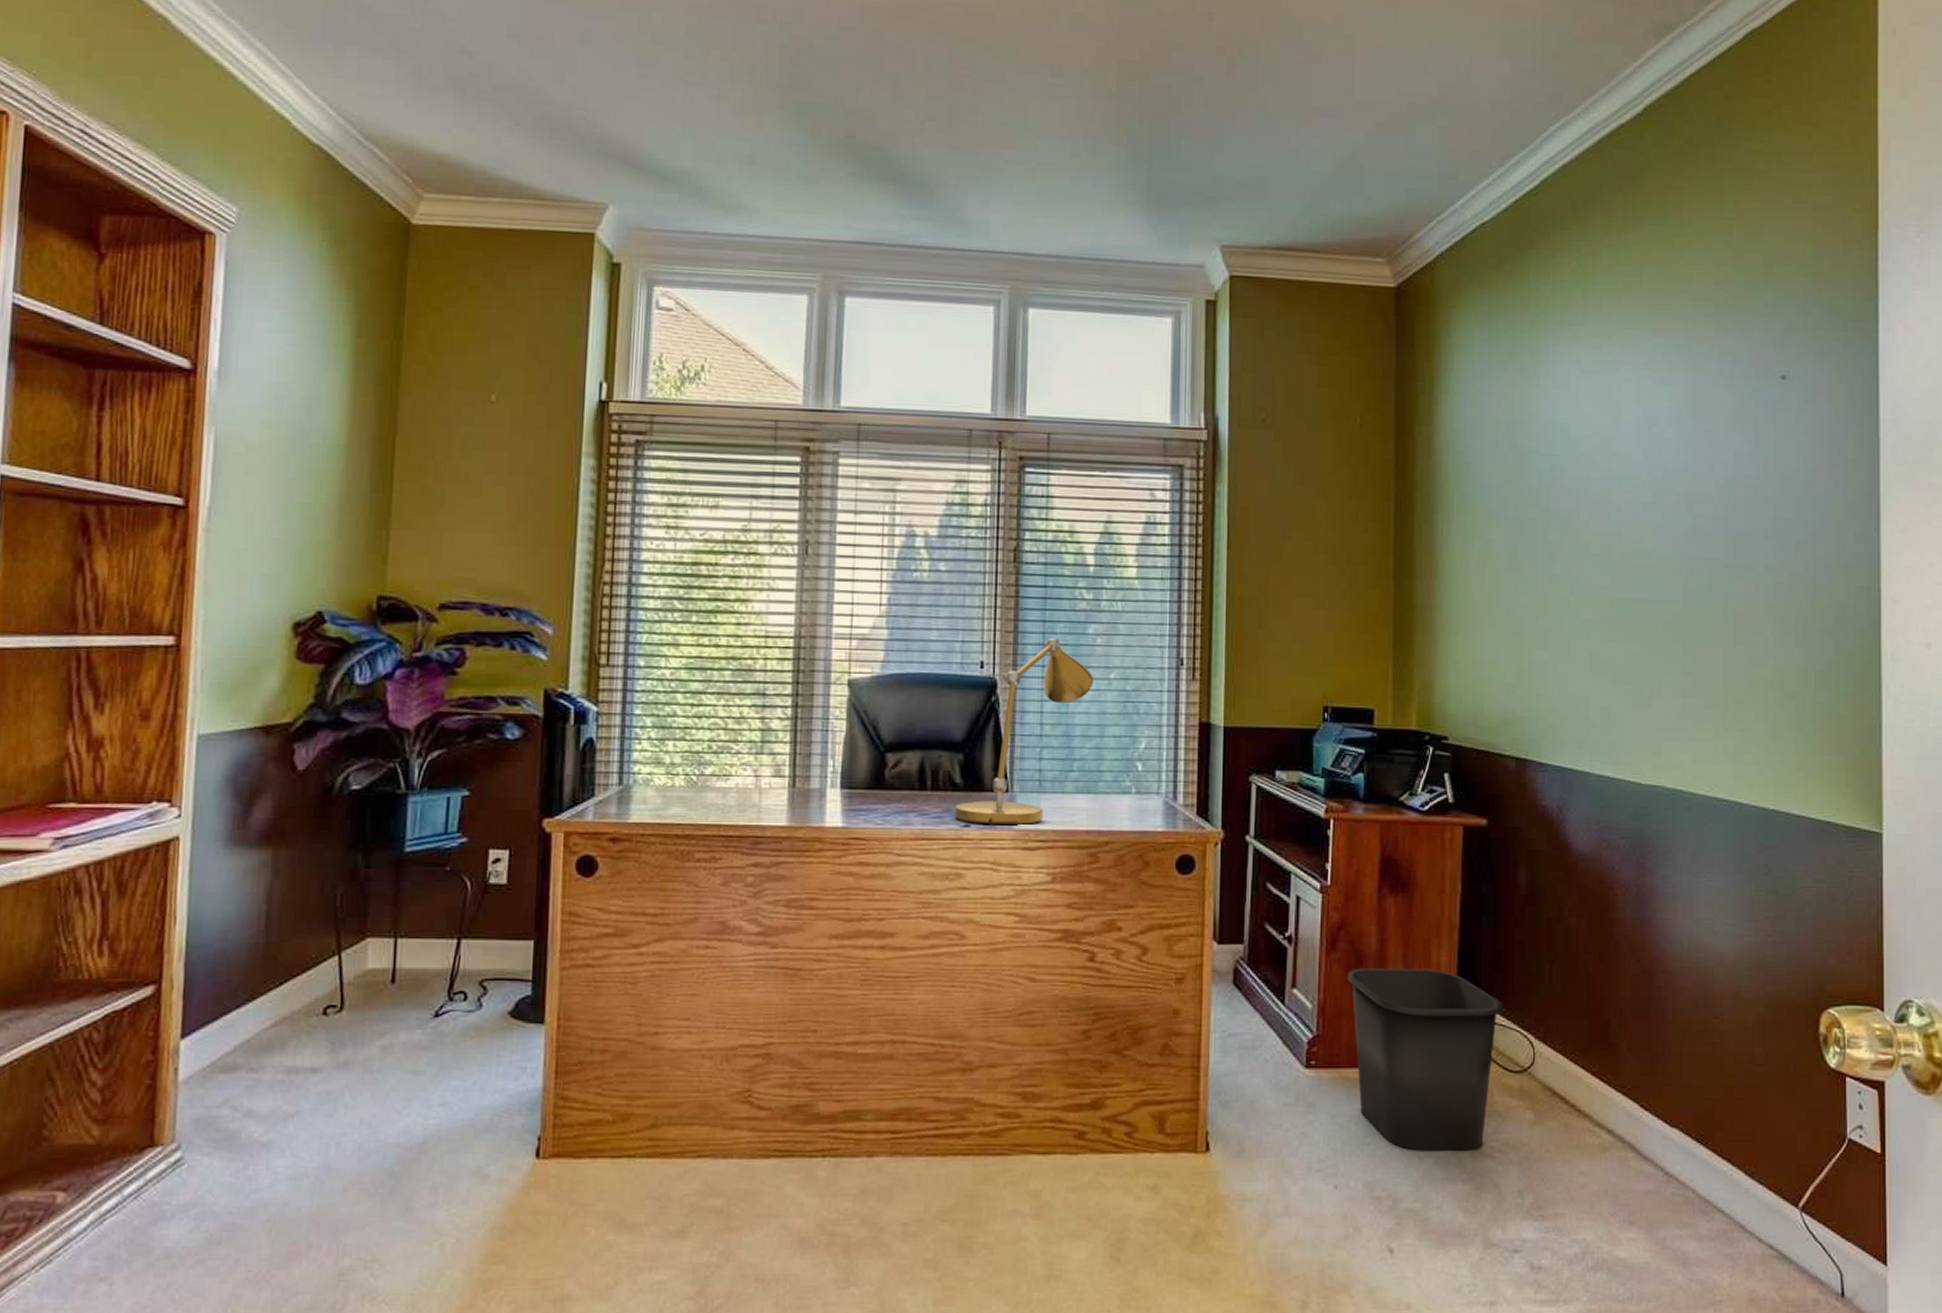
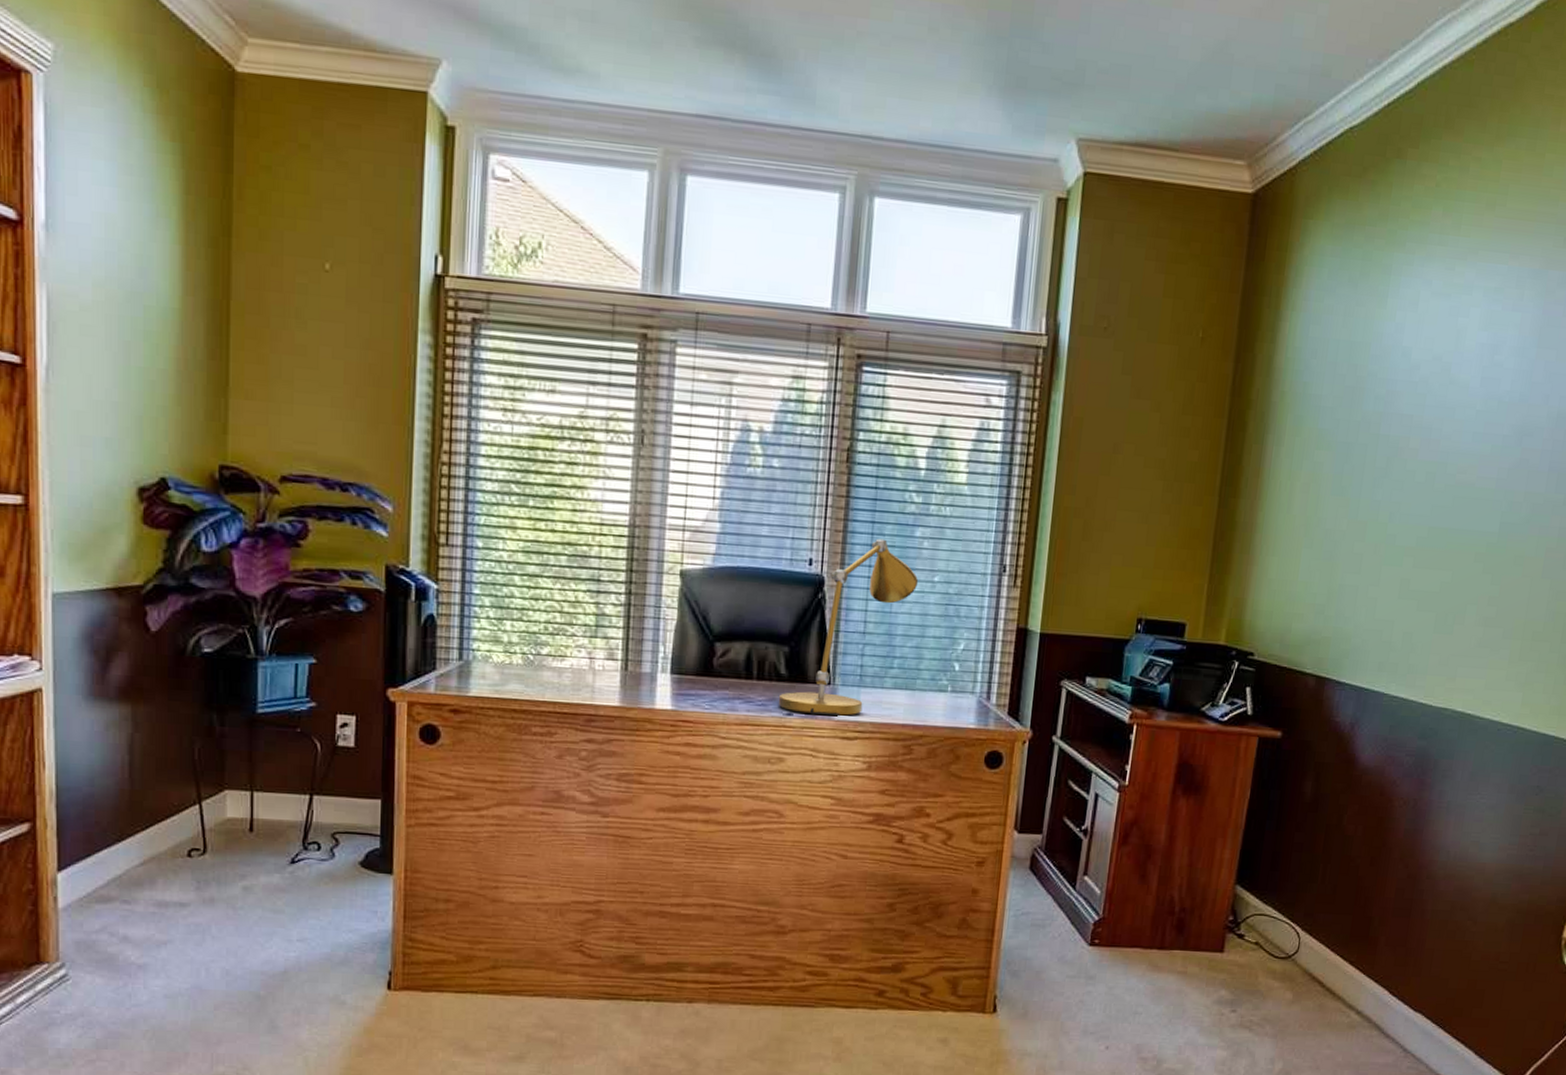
waste bin: present [1347,968,1503,1151] -> none [1135,861,1276,1023]

